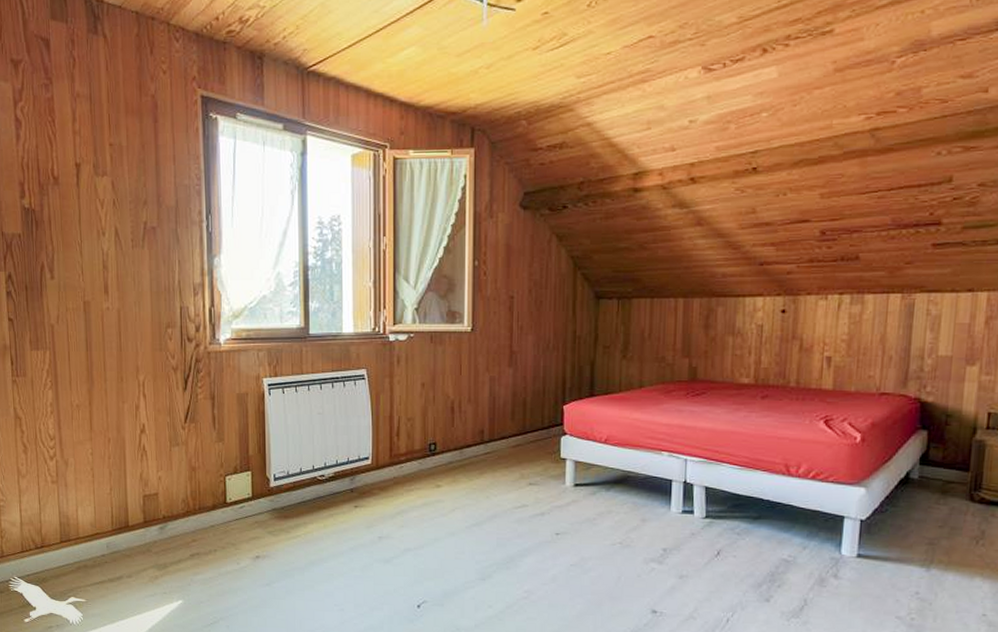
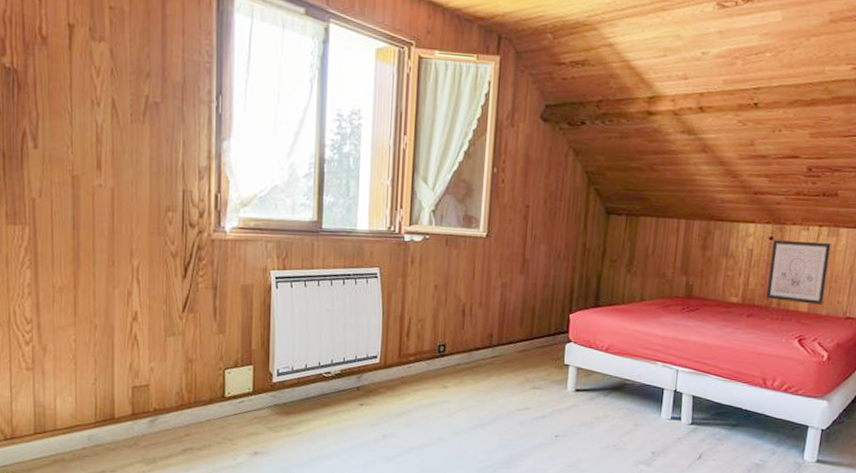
wall art: none [782,311,856,381] -> present [766,240,831,305]

